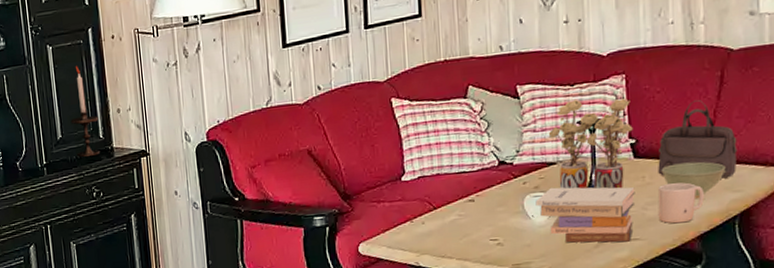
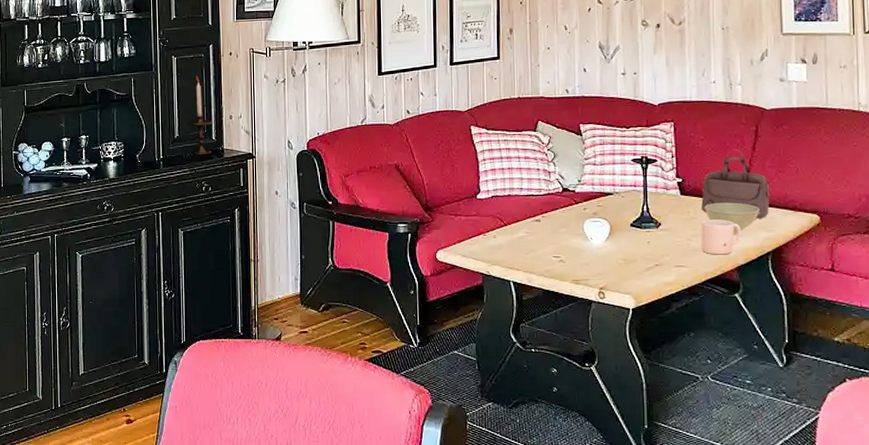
books: present [535,187,636,243] -> none [594,214,682,268]
flower arrangement: present [548,98,633,190] -> none [606,140,680,221]

